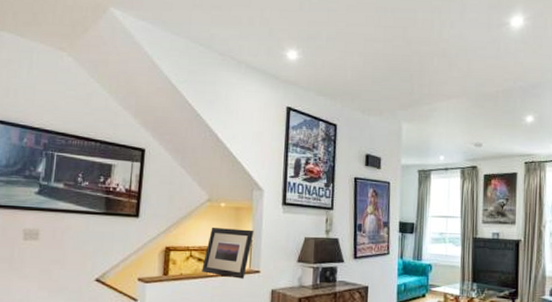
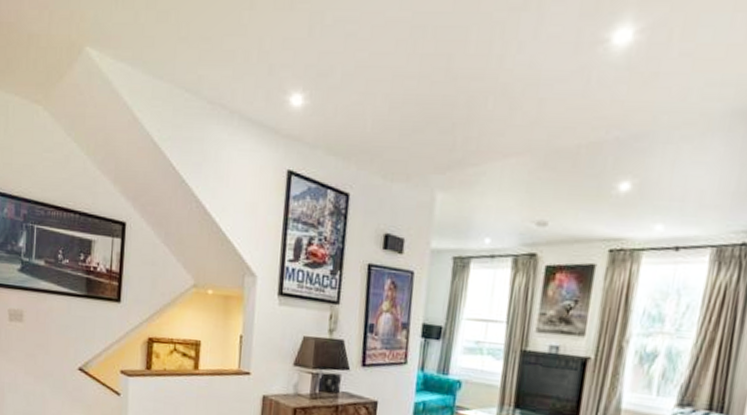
picture frame: present [201,228,254,279] -> none [186,318,245,380]

